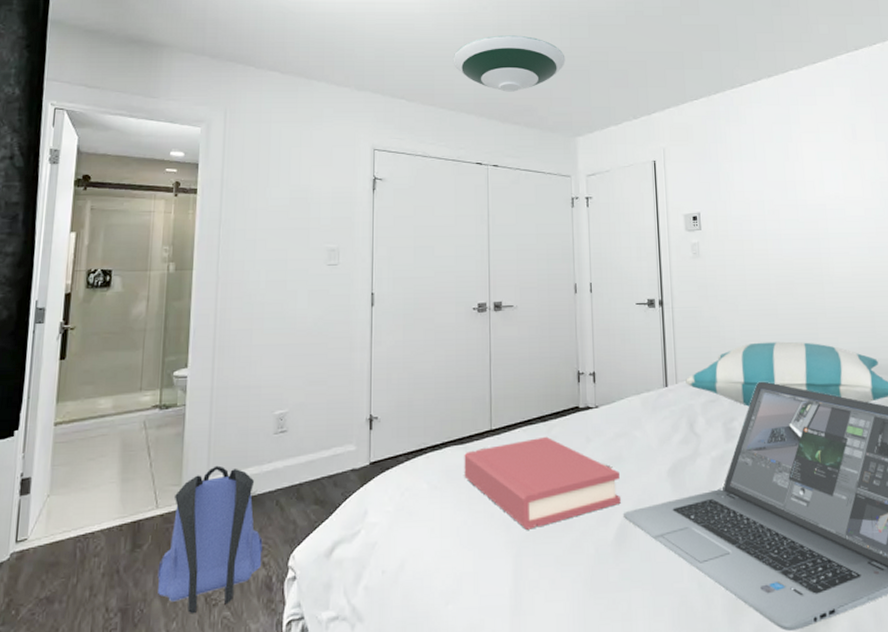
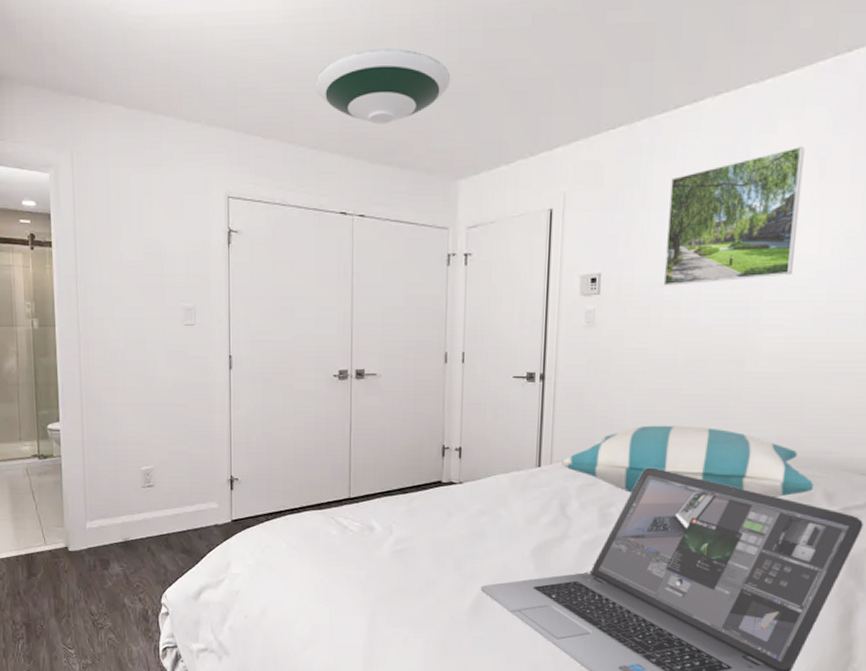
backpack: present [157,465,263,614] -> none [51,512,138,634]
hardback book: present [464,436,621,530] -> none [322,508,480,593]
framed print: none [745,115,847,222] -> present [663,145,805,286]

